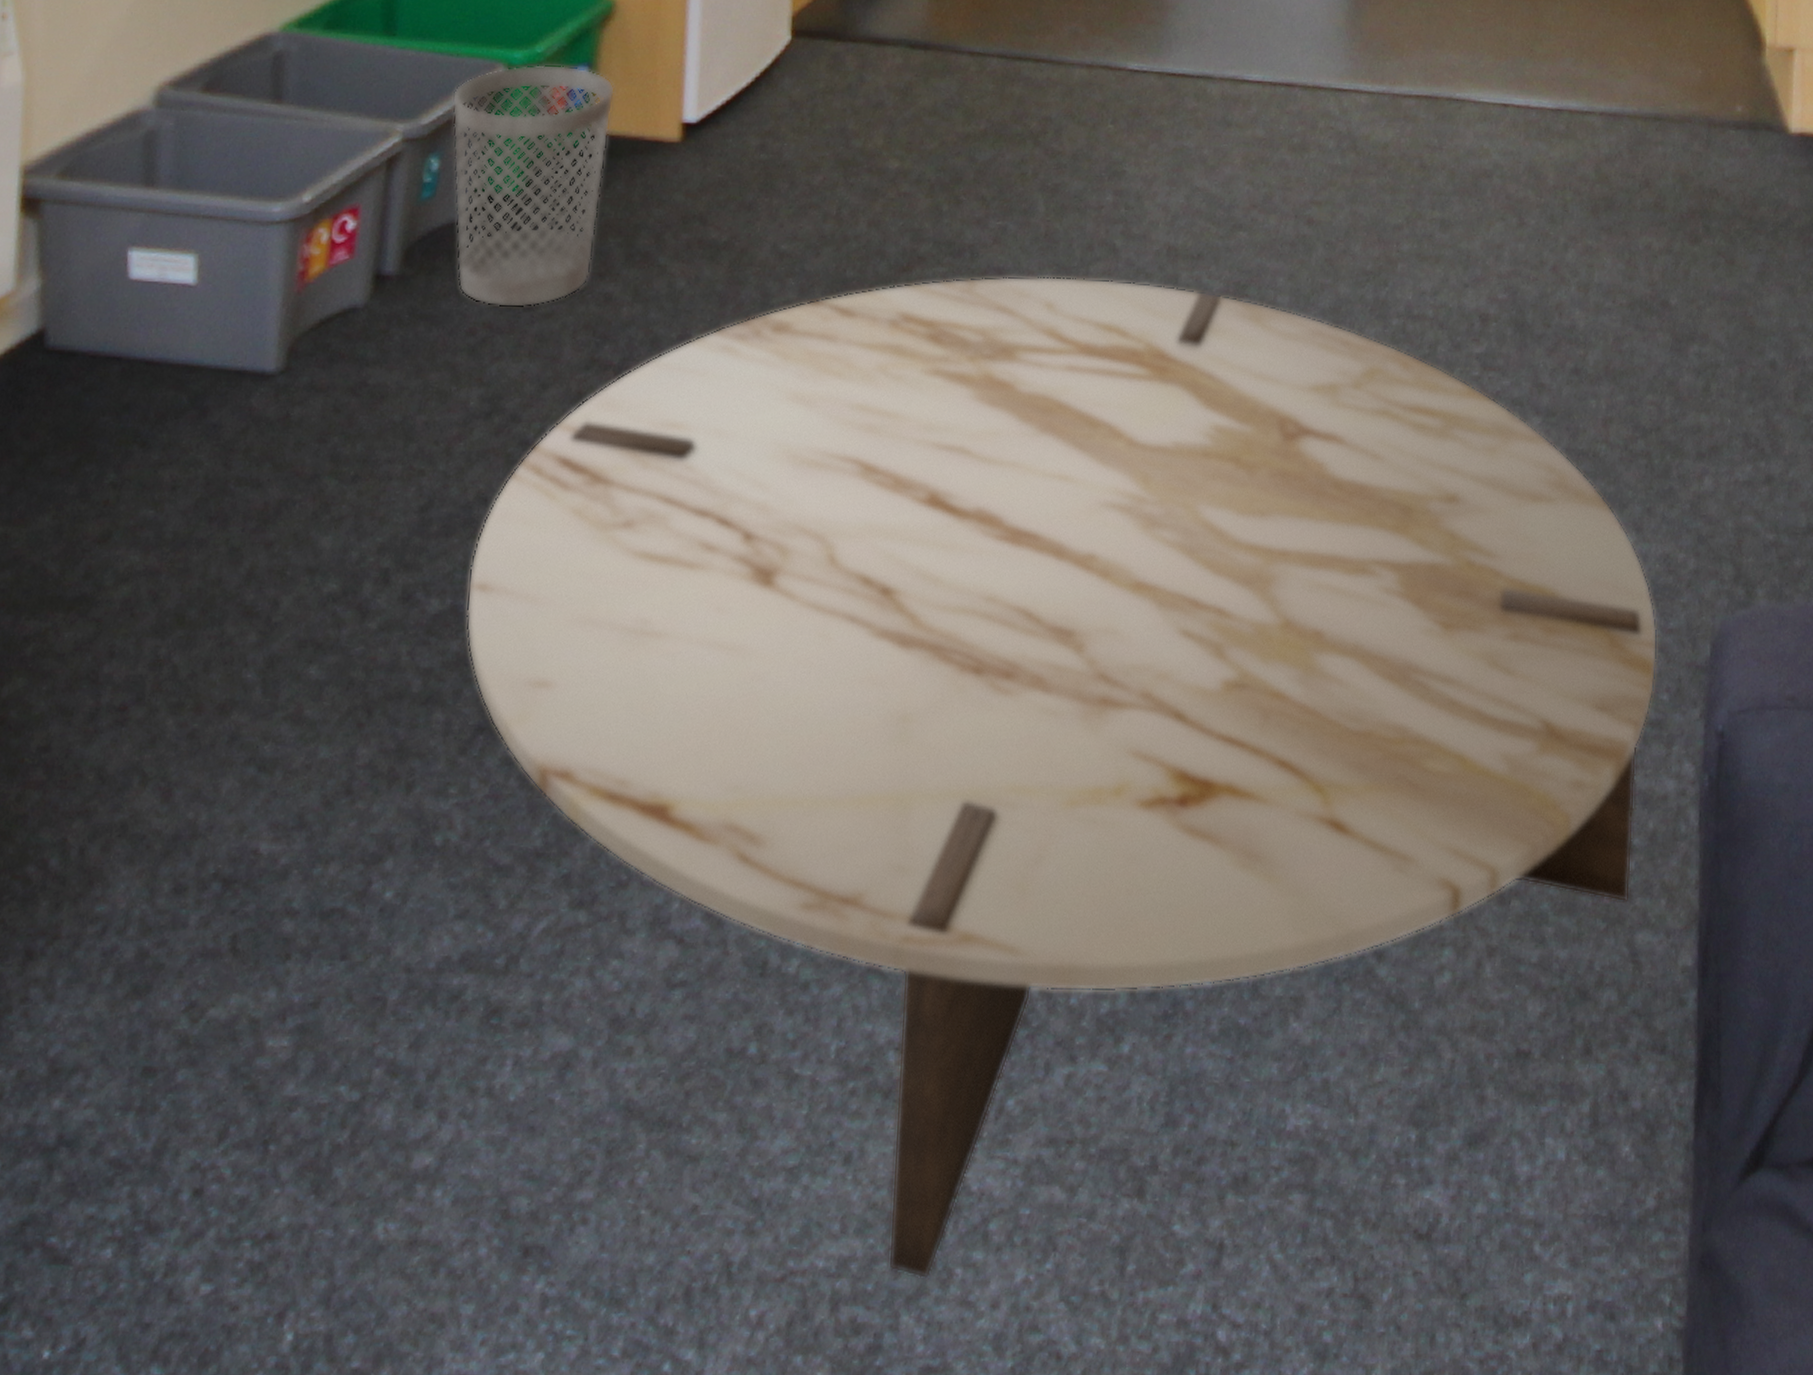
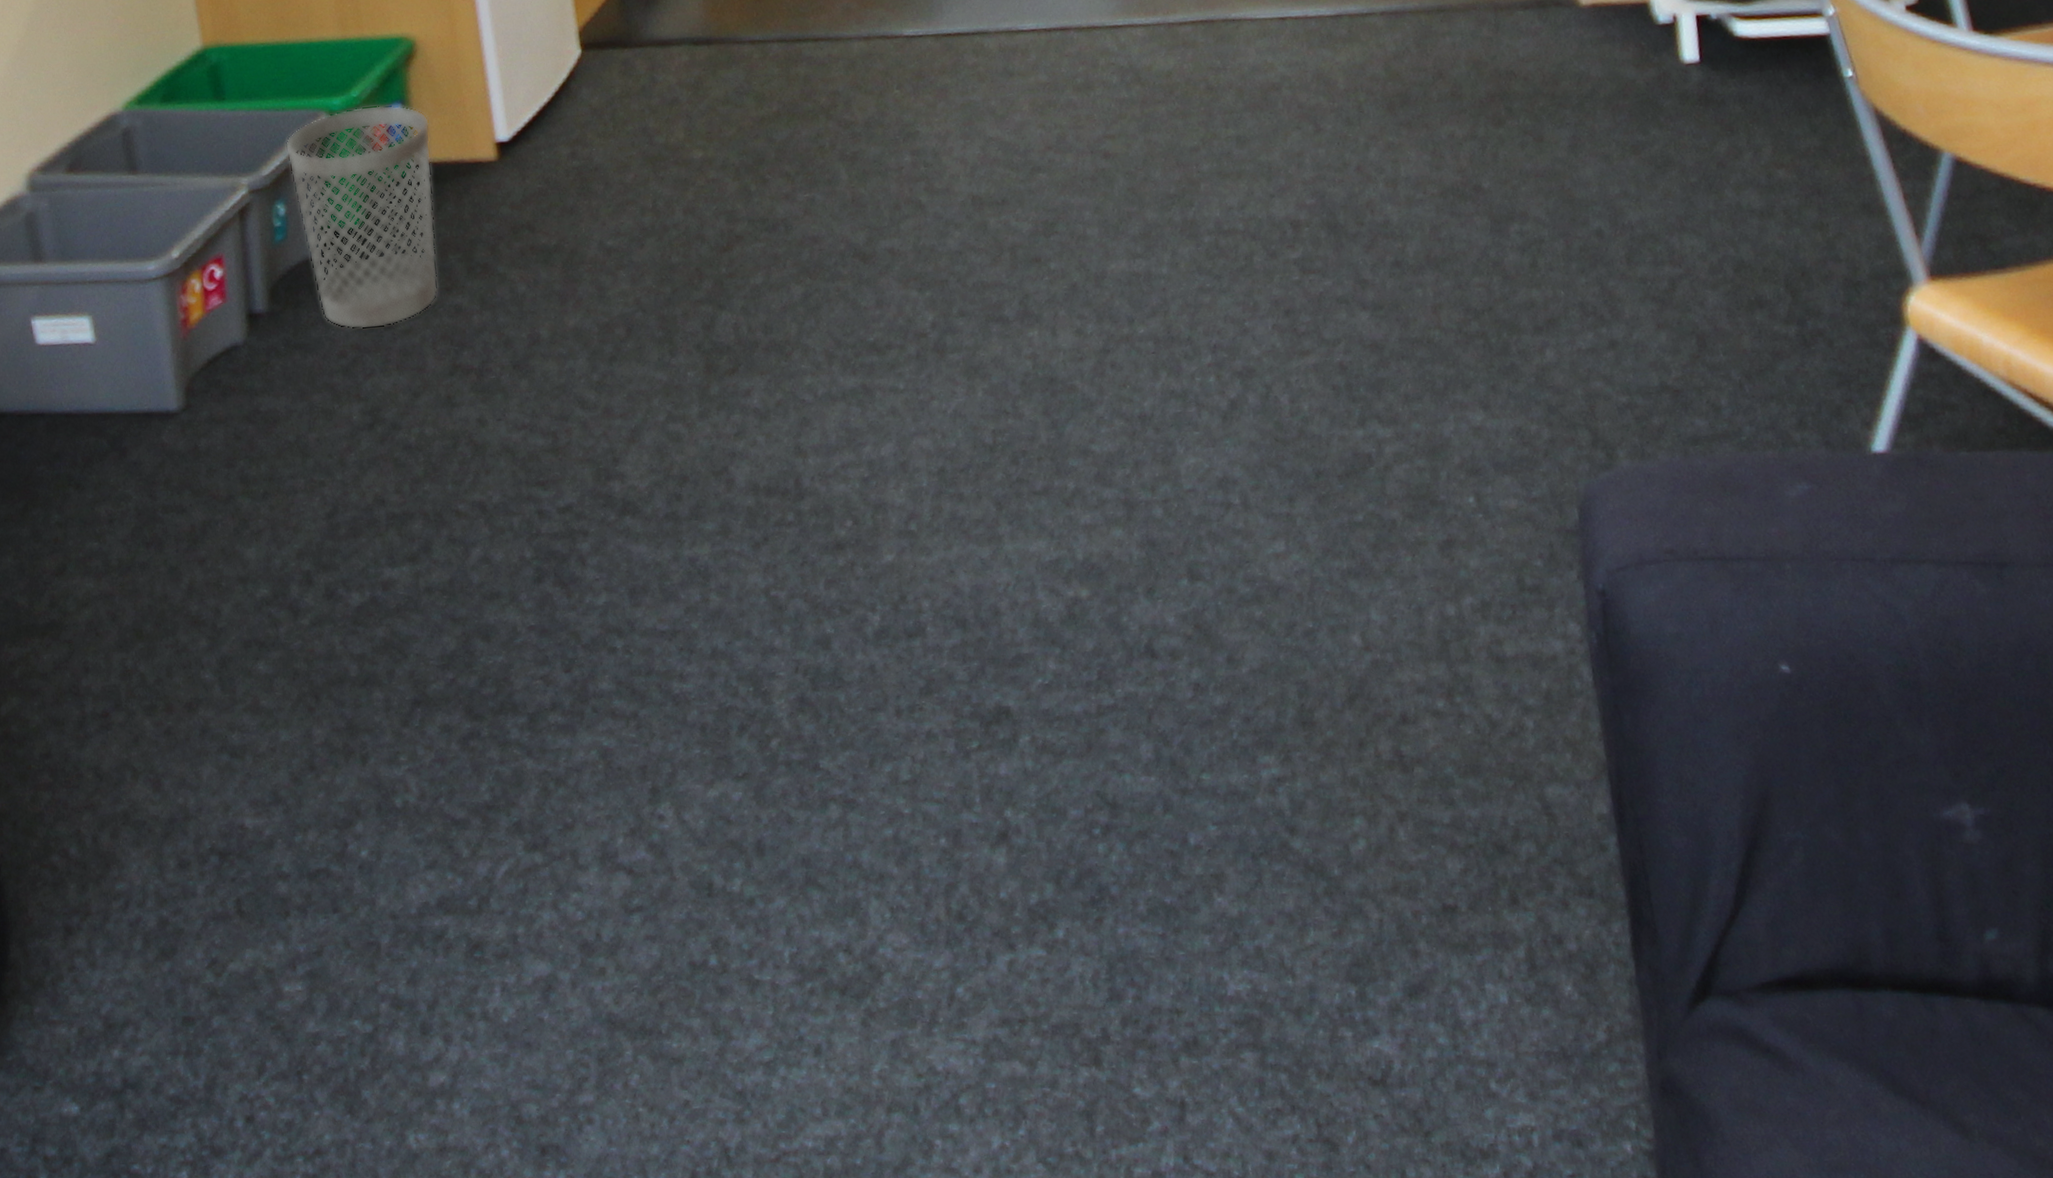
coffee table: present [466,276,1658,1279] -> none [380,232,1535,1152]

